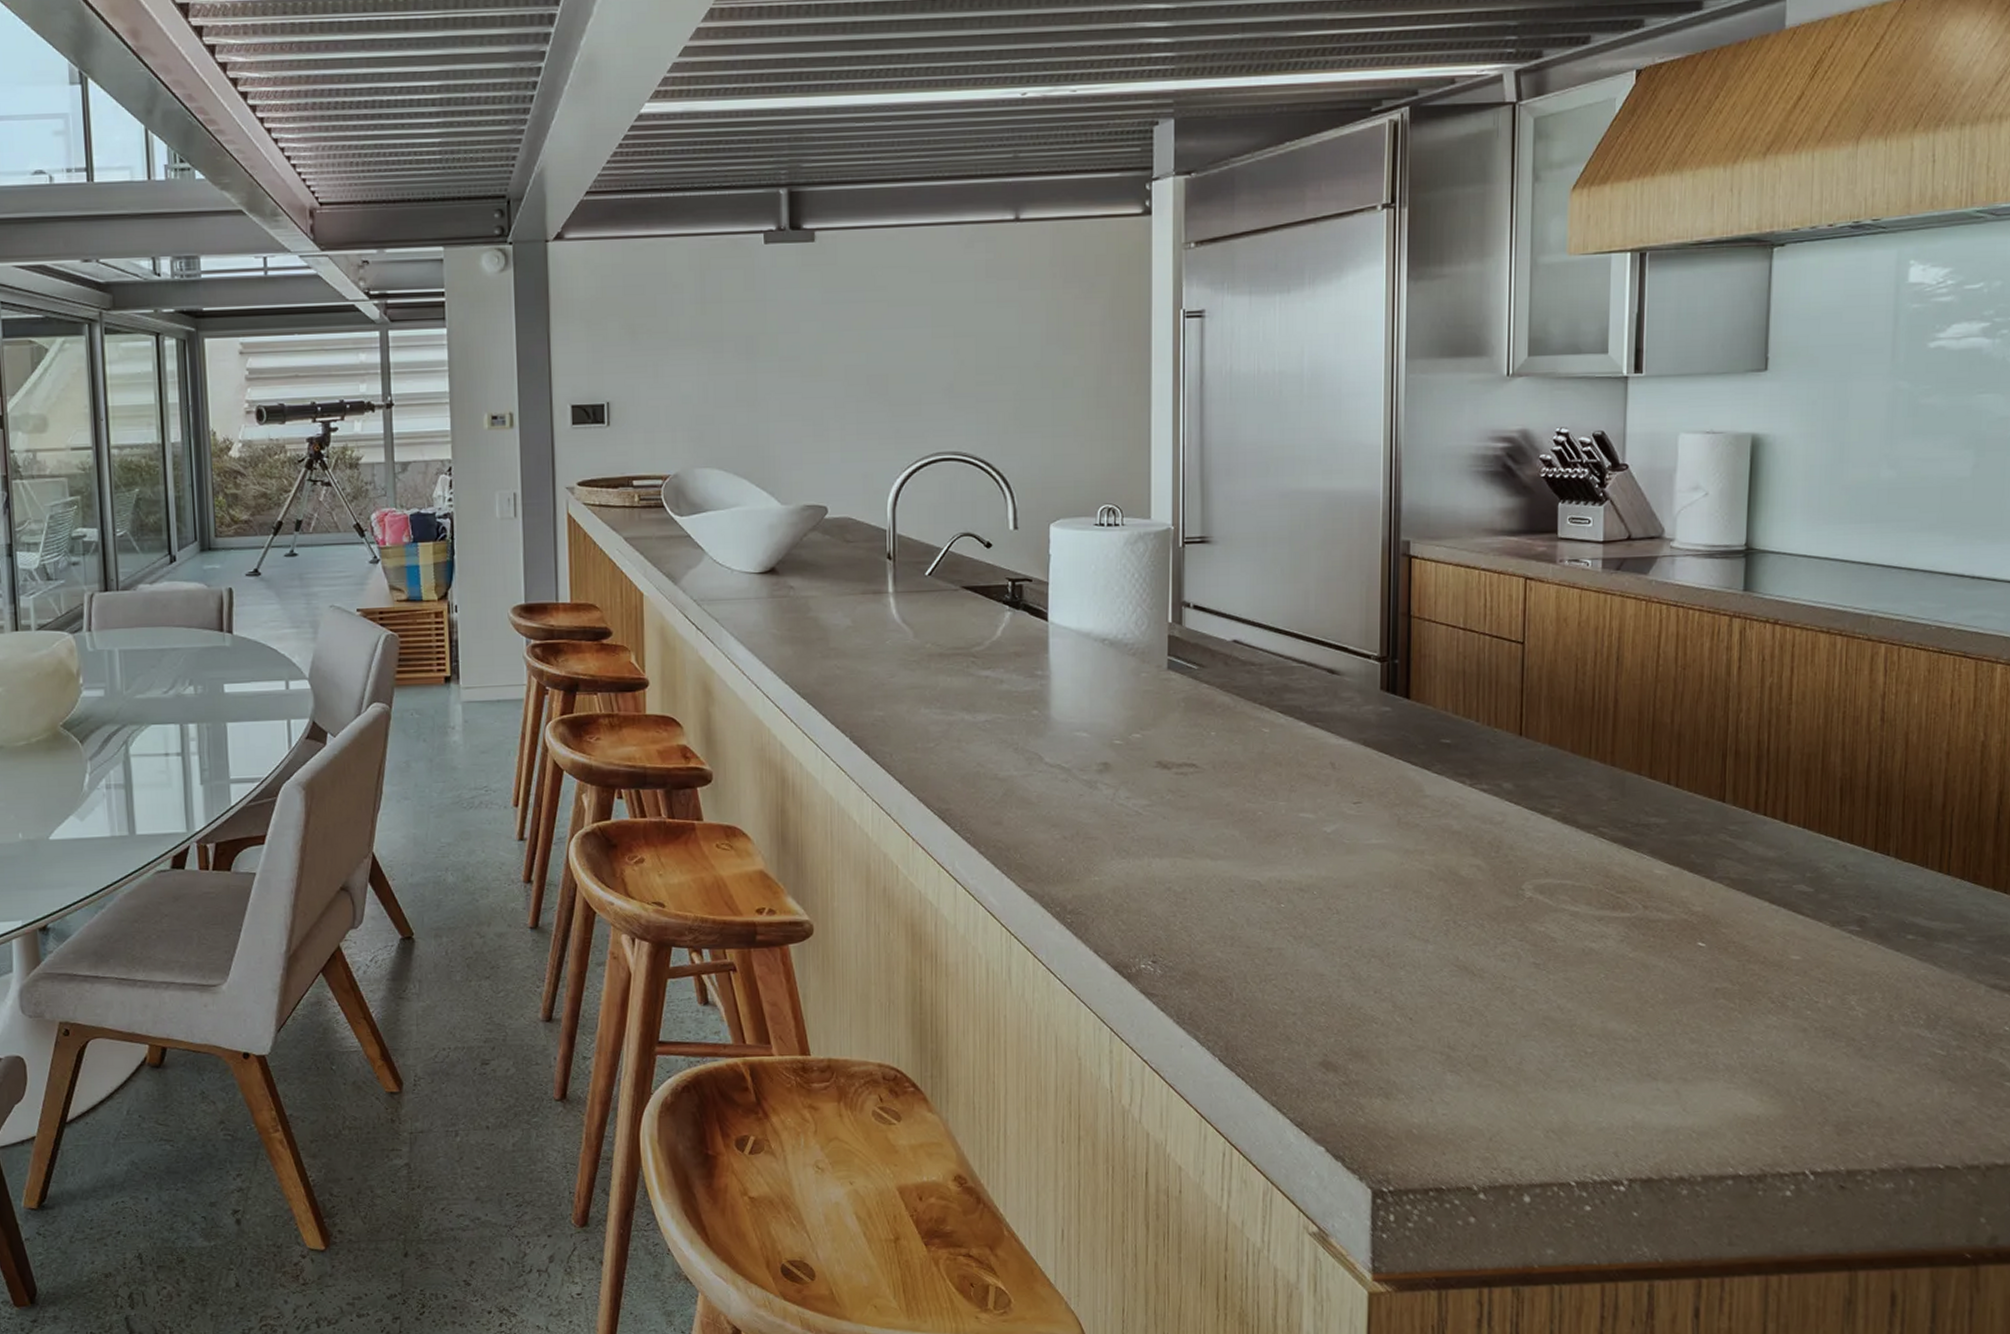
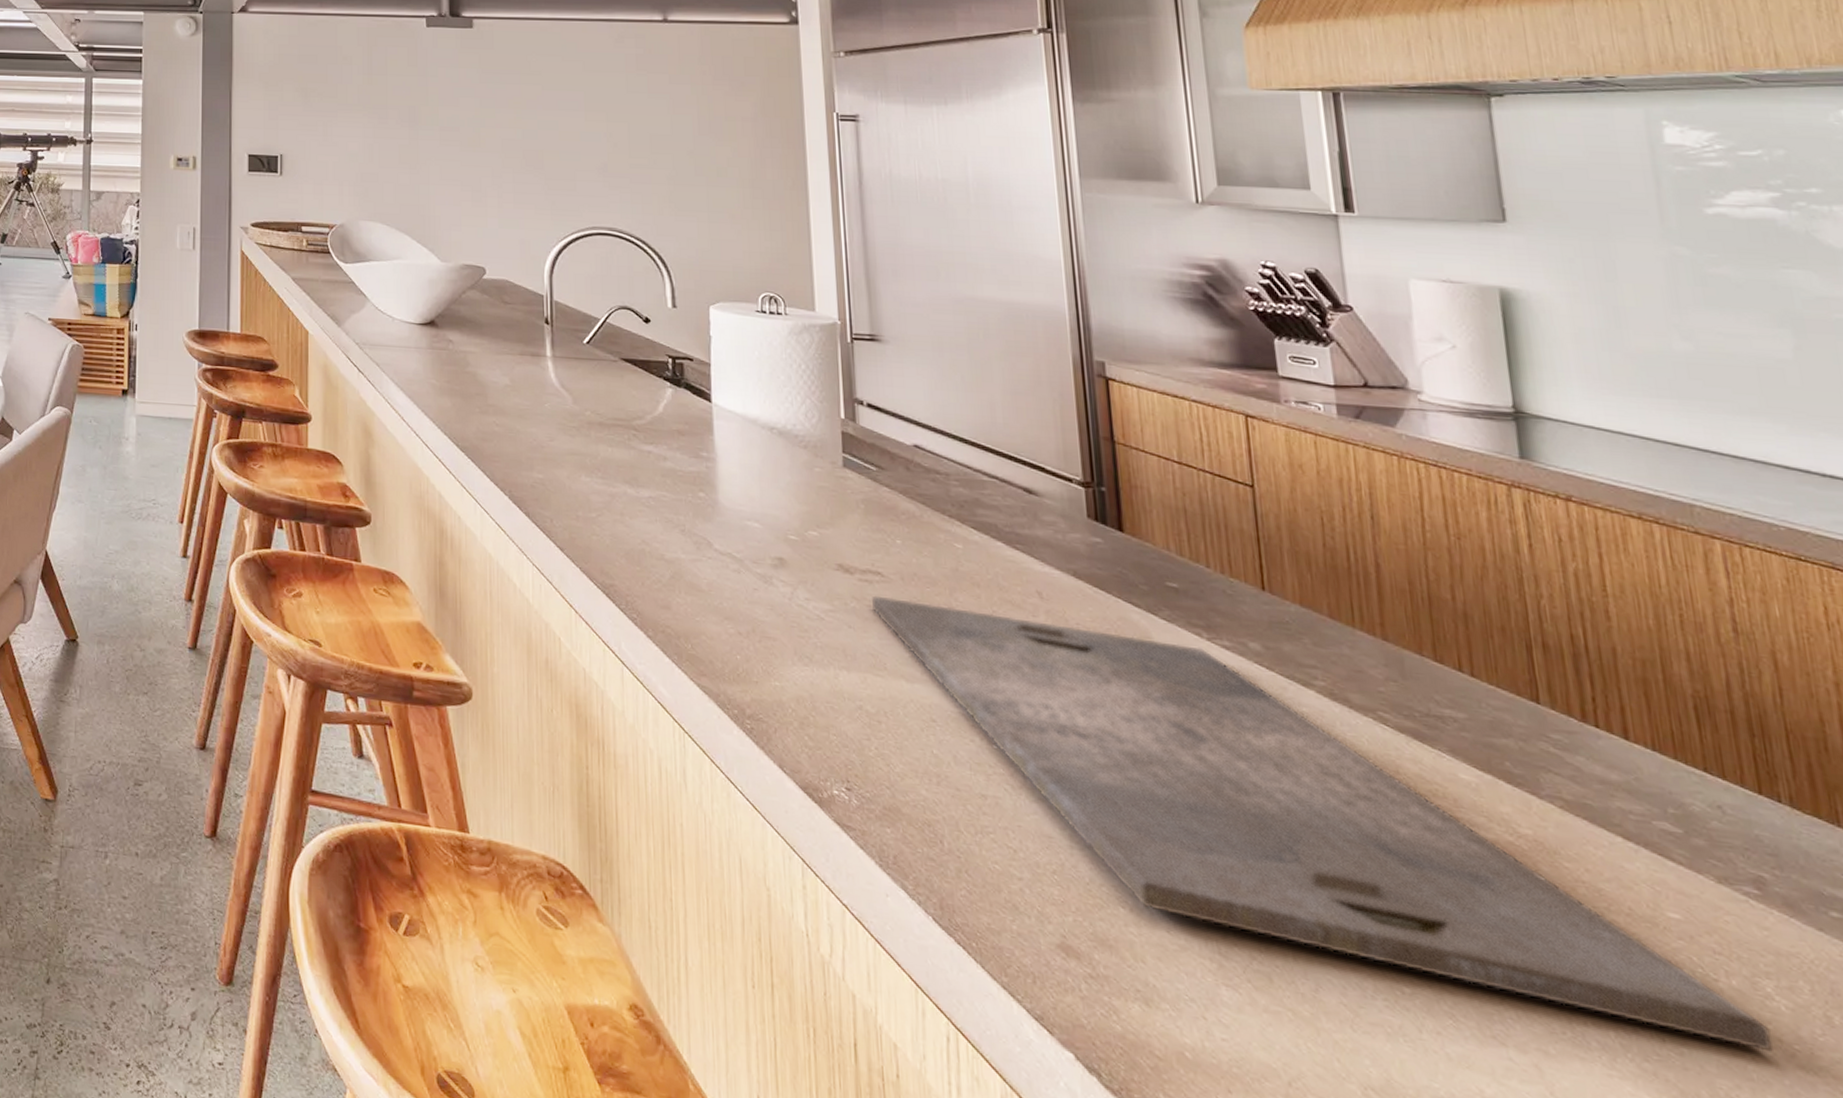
cutting board: none [1186,786,1848,1050] -> present [872,595,1773,1052]

